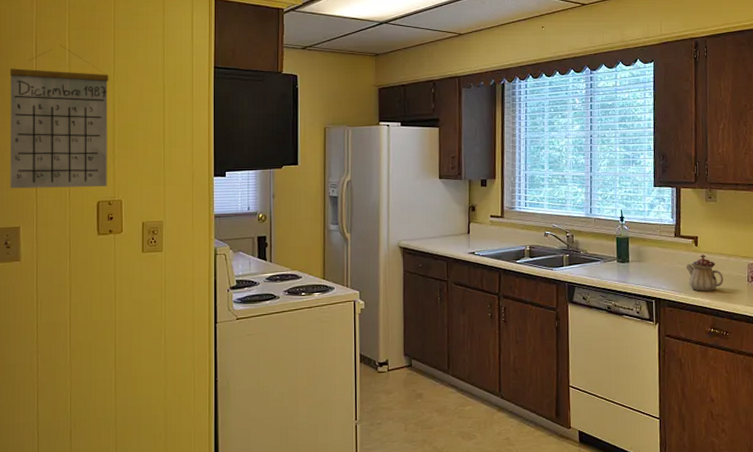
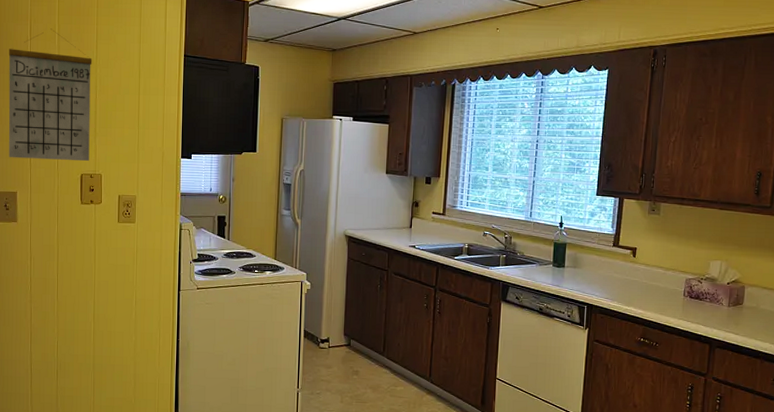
teapot: present [686,255,724,291] -> none [621,266,659,302]

